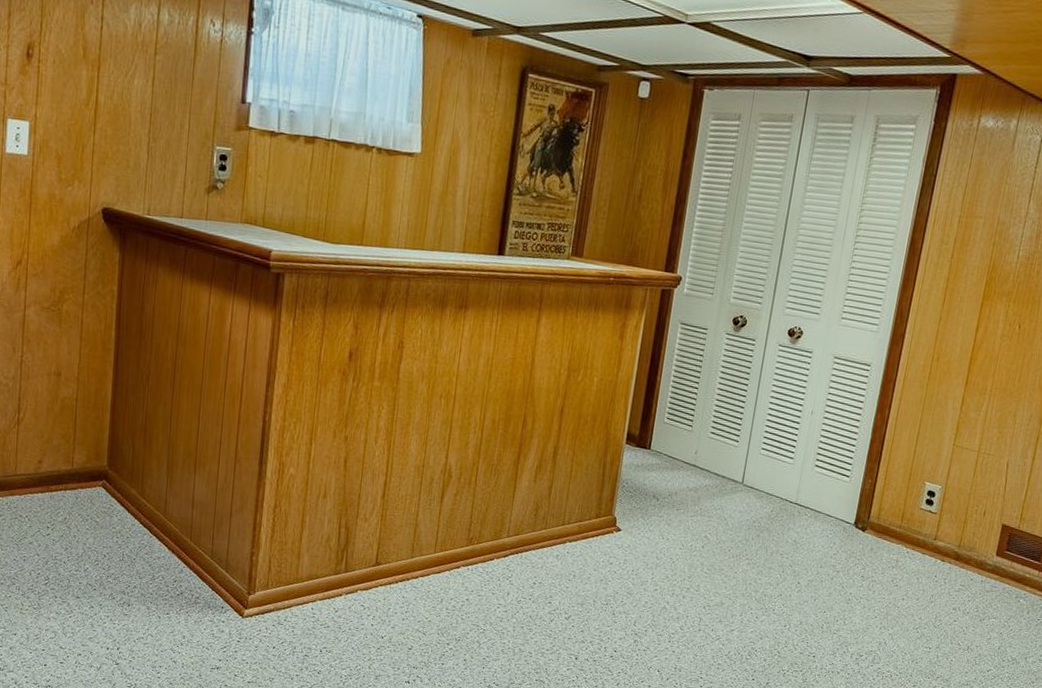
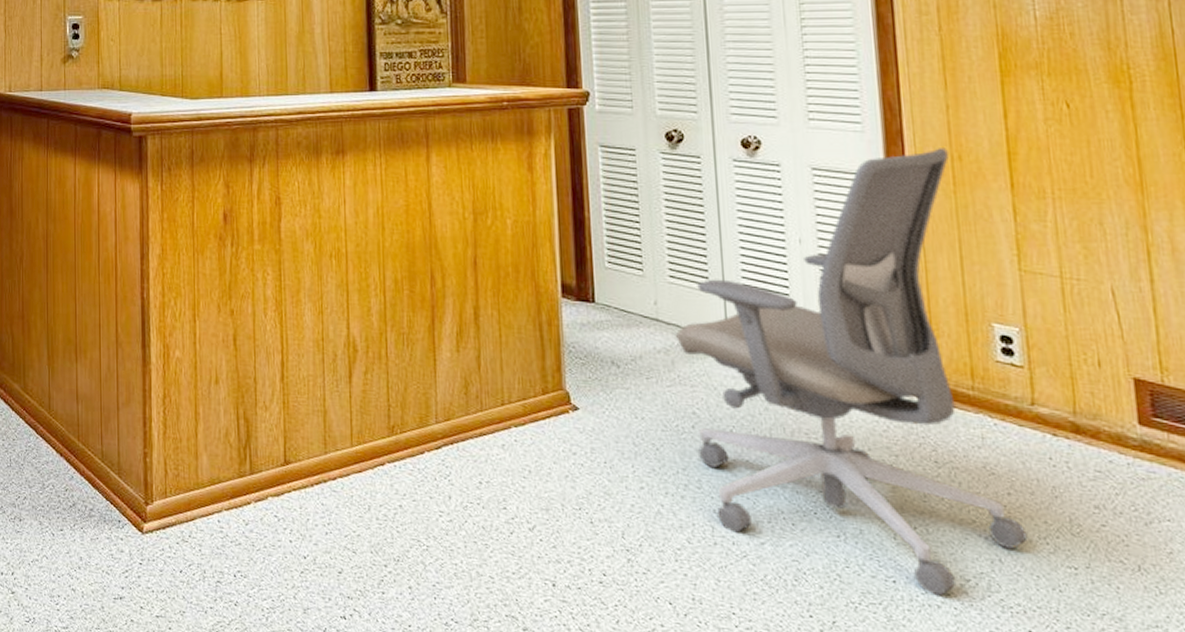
office chair: none [702,350,932,666] -> present [675,148,1028,596]

